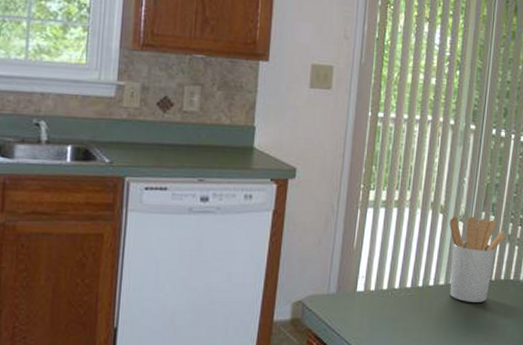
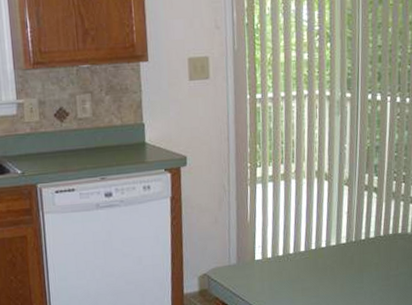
utensil holder: present [449,216,506,302] -> none [335,179,391,259]

